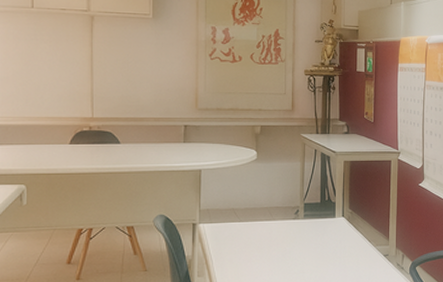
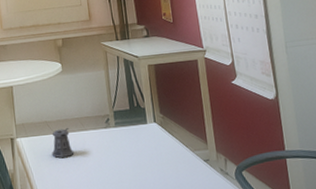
pepper shaker: none [235,216,259,247] -> present [51,127,74,158]

